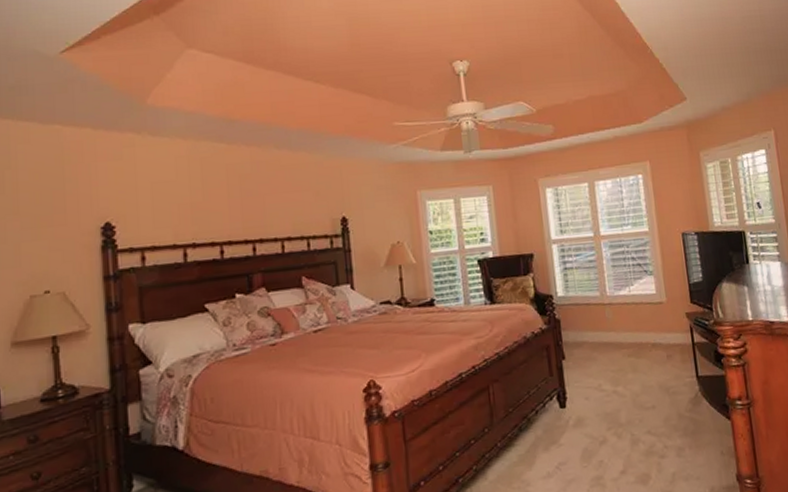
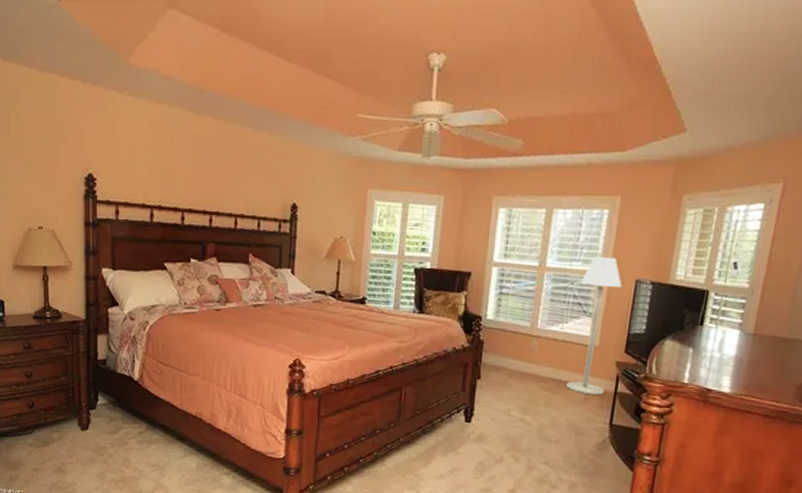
floor lamp: none [634,217,683,352] -> present [566,257,622,395]

